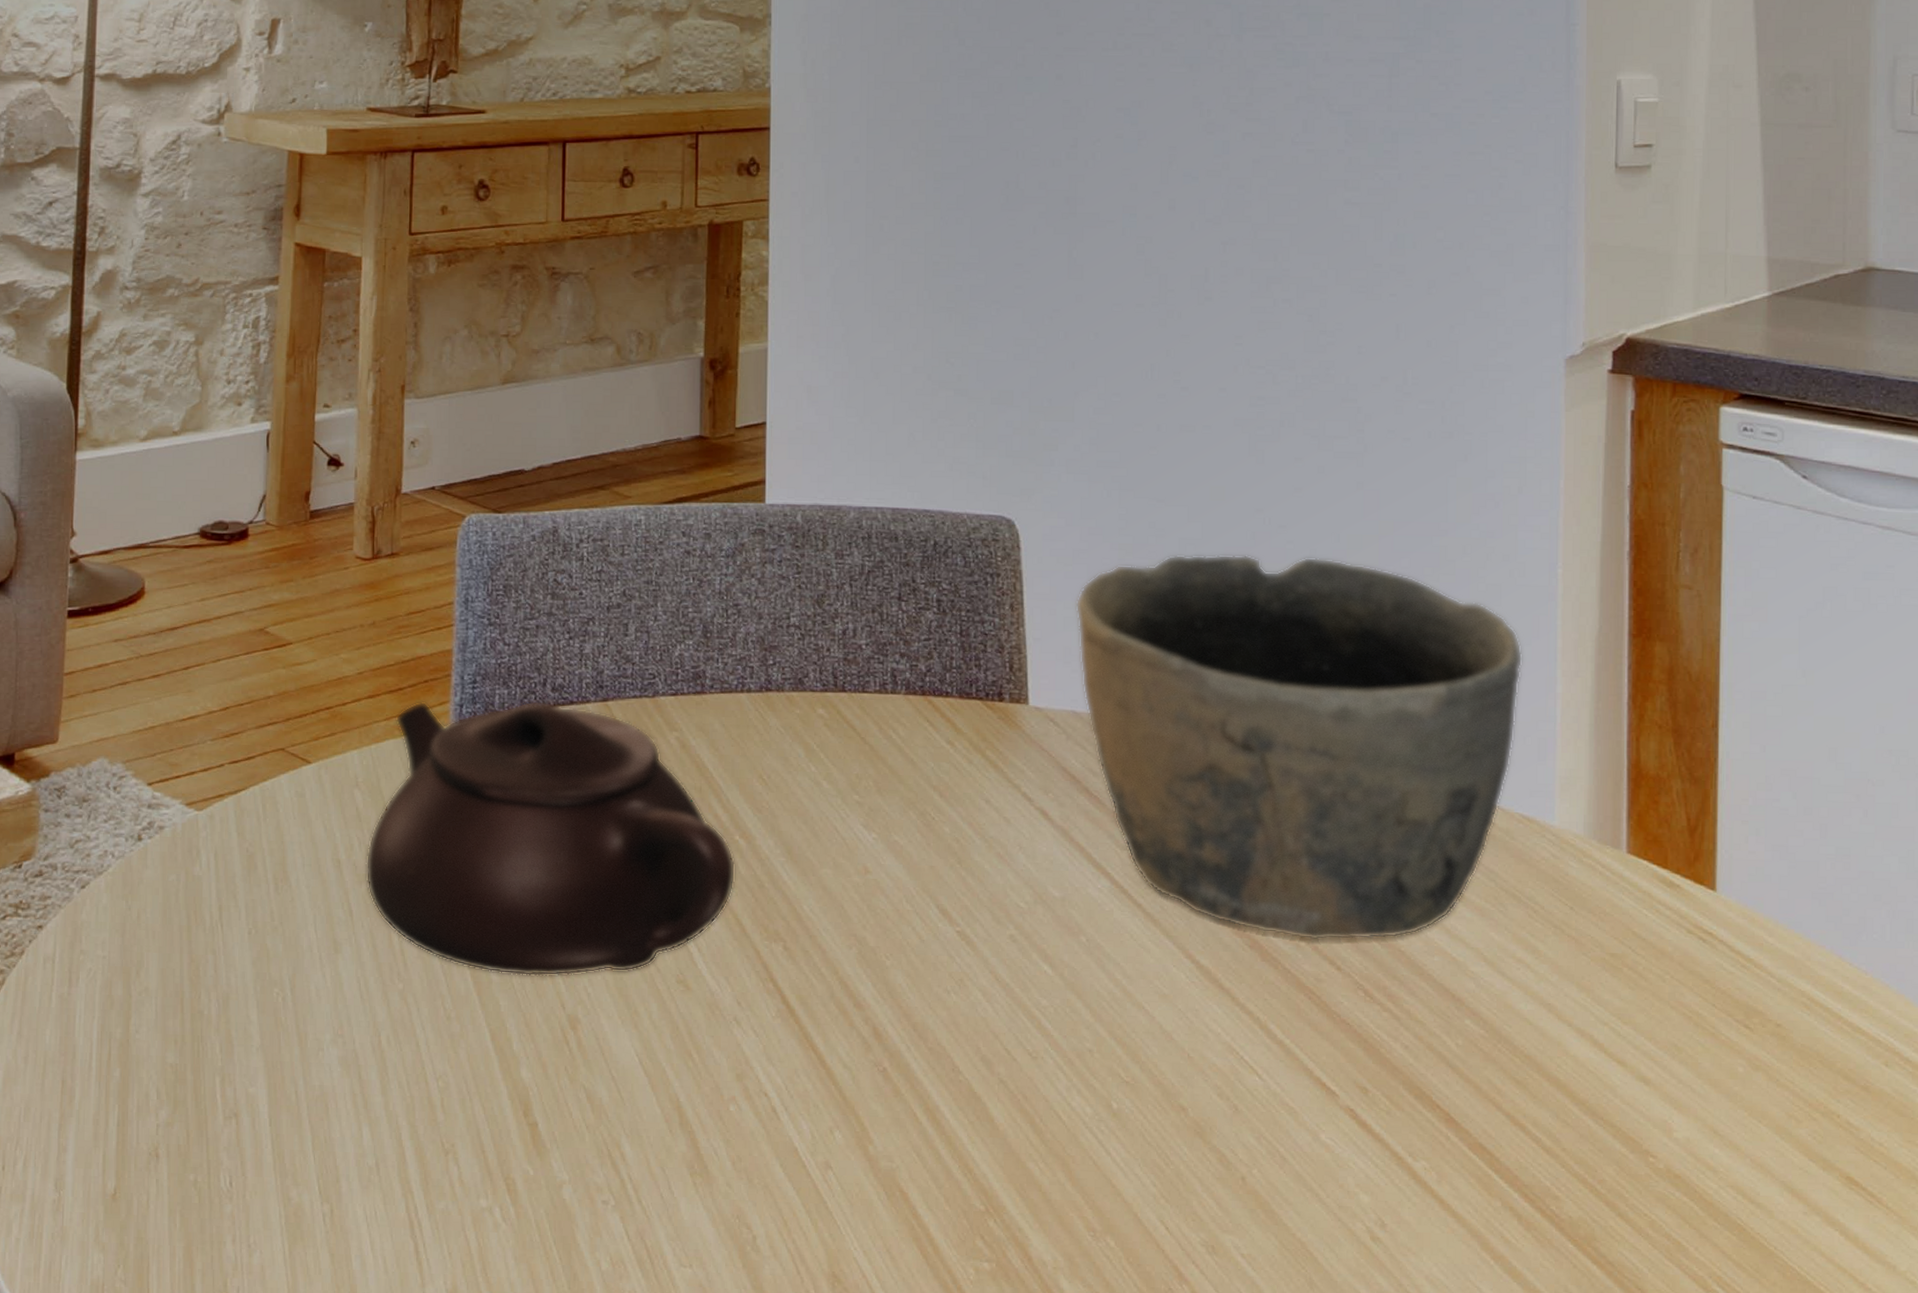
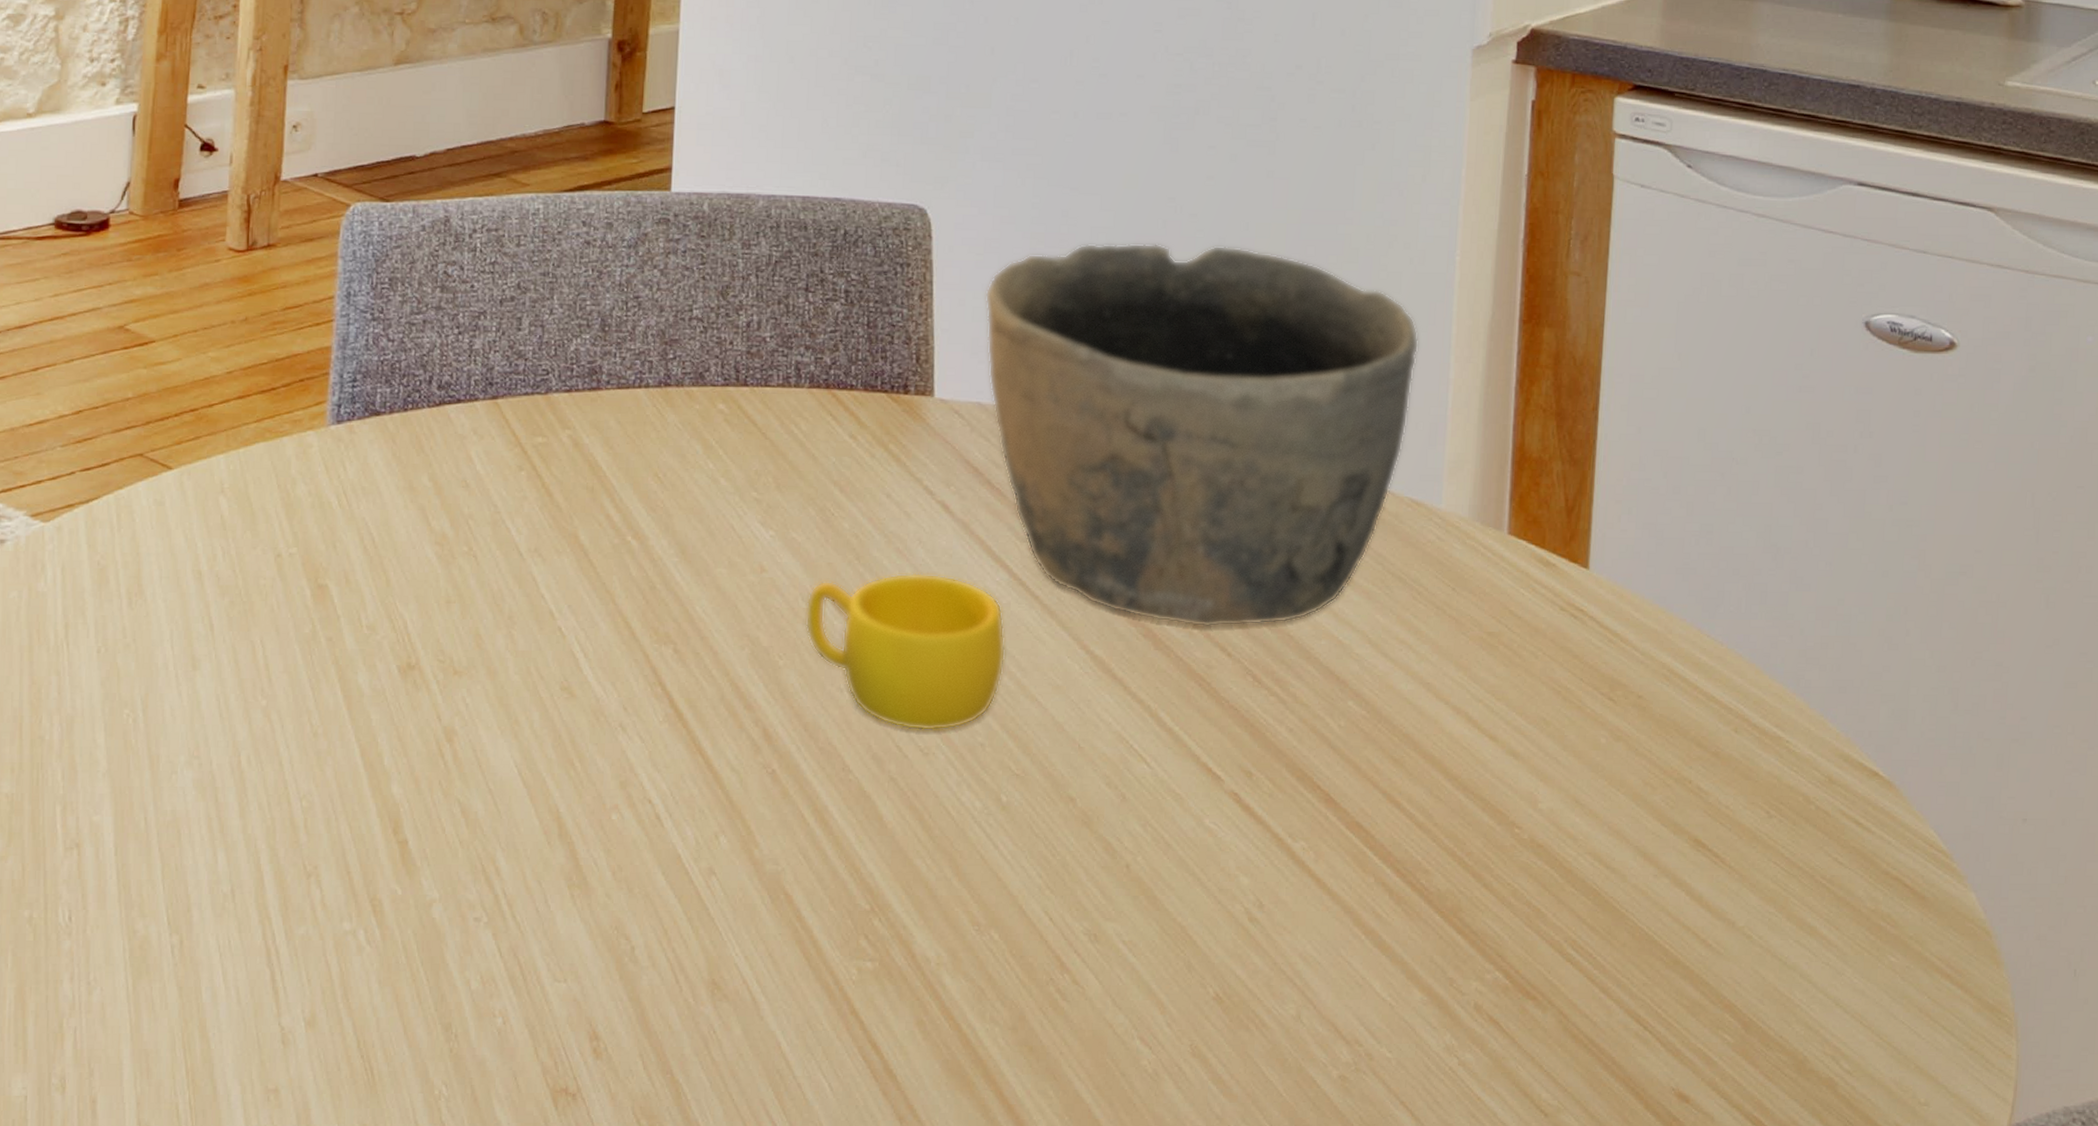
teapot: present [365,700,736,977] -> none [229,399,627,688]
cup: none [910,877,1111,1036] -> present [805,572,1006,731]

